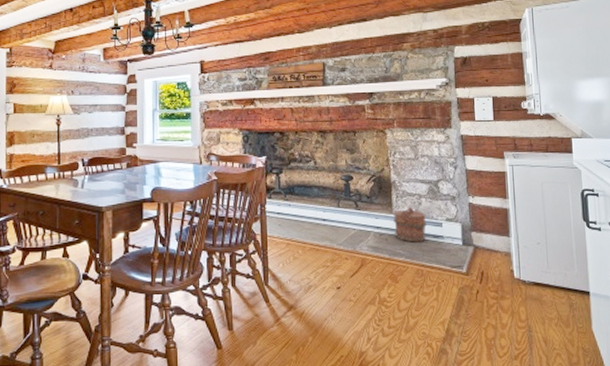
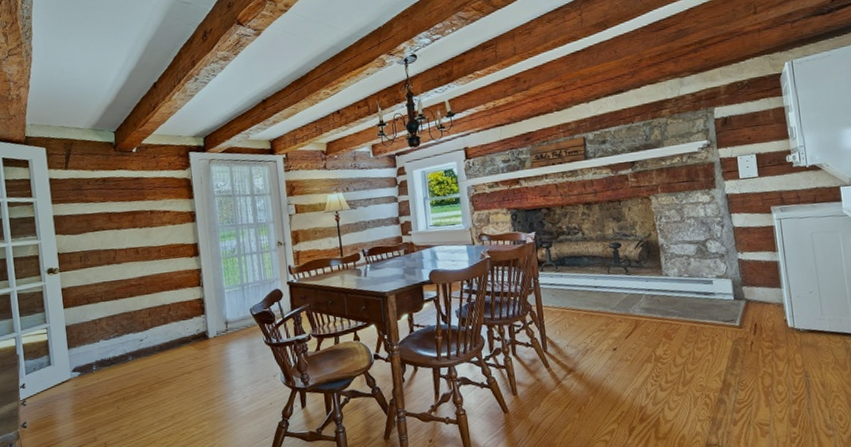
bucket: present [392,205,427,243] -> none [662,266,697,301]

